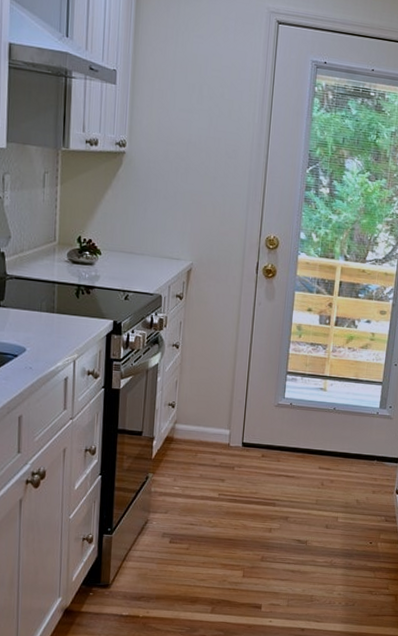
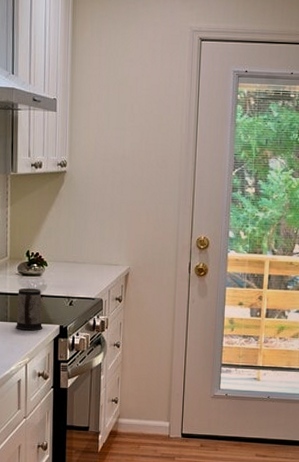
mug: none [64,277,95,324] -> present [16,287,43,331]

